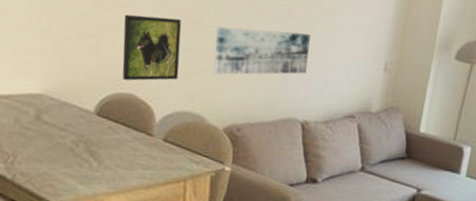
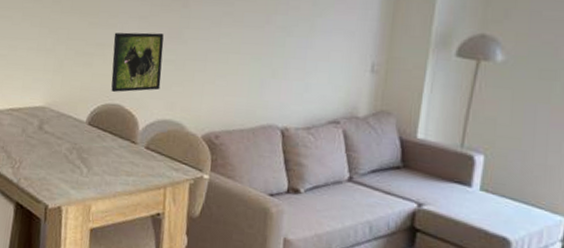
wall art: present [213,26,310,75] -> none [193,38,289,83]

